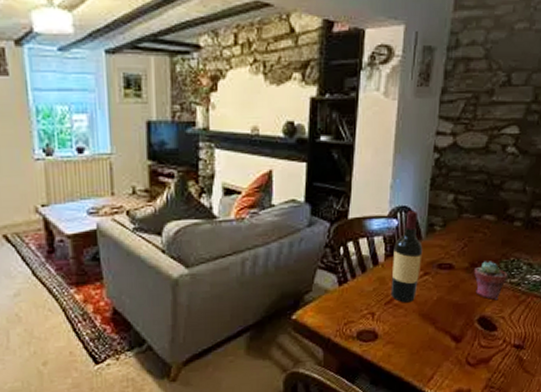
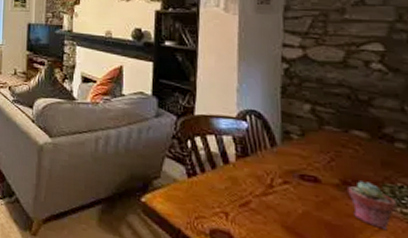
wine bottle: present [390,210,423,303] -> none [245,115,280,211]

